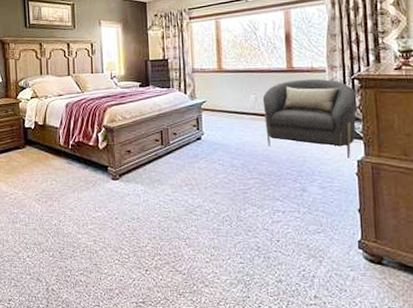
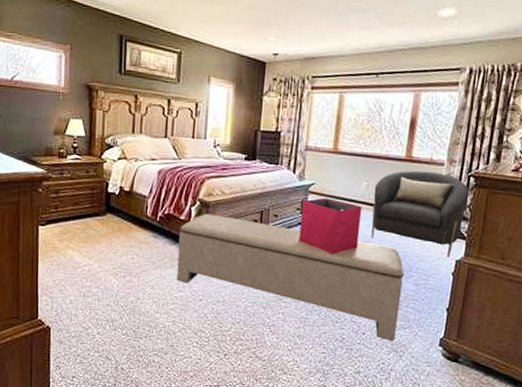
bench: none [90,138,311,247] -> present [176,213,404,341]
storage bin: none [197,113,257,165] -> present [299,198,363,255]

